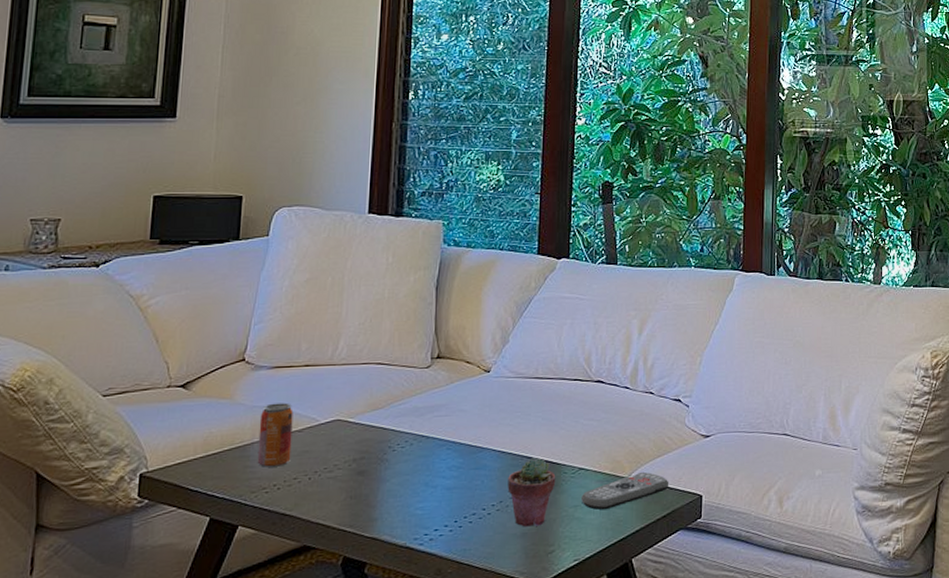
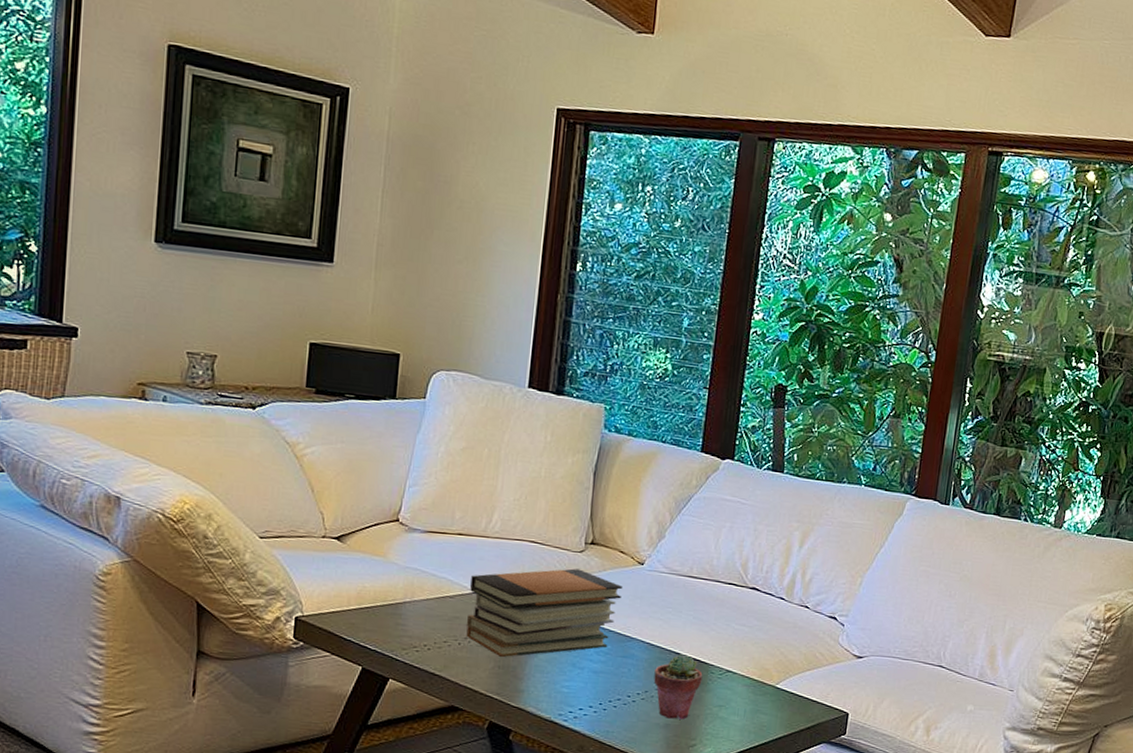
beverage can: present [257,402,293,467] -> none [409,566,446,628]
book stack: none [316,385,471,487] -> present [466,568,624,658]
remote control: present [582,471,669,510] -> none [726,682,817,714]

